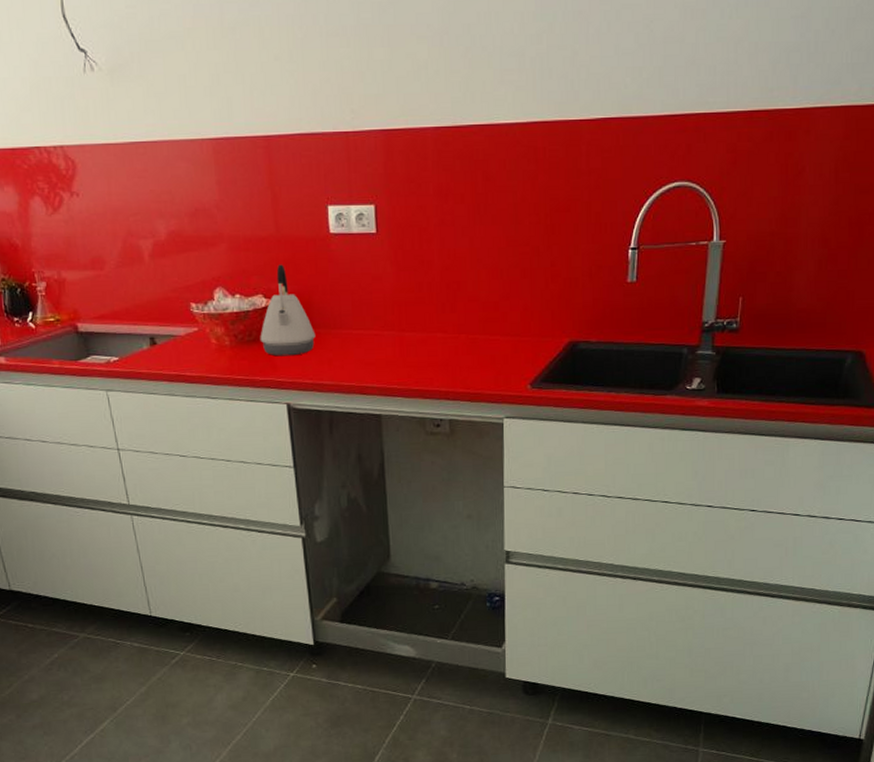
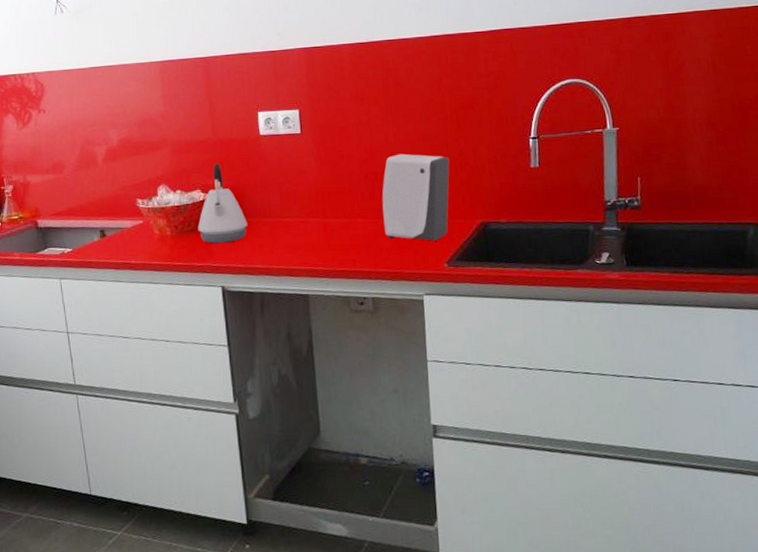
soap dispenser: none [464,261,540,360] -> present [382,153,450,241]

